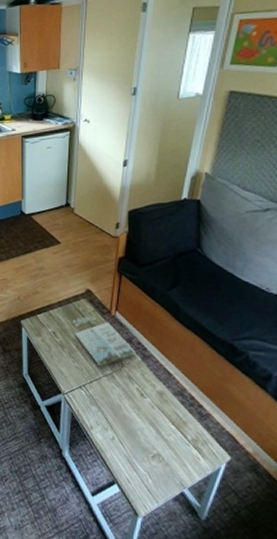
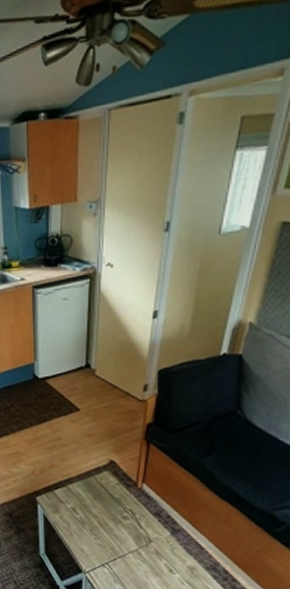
magazine: present [73,316,135,367] -> none [94,489,164,543]

